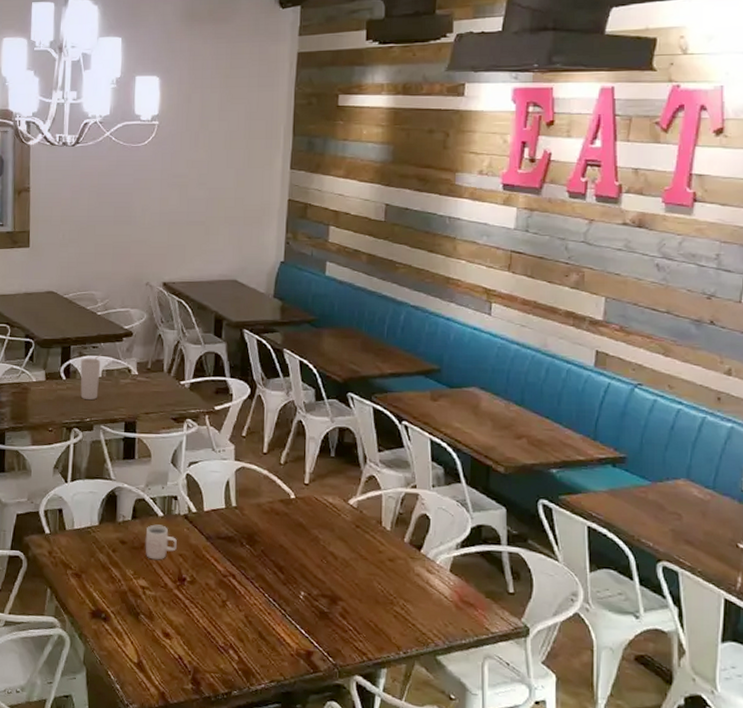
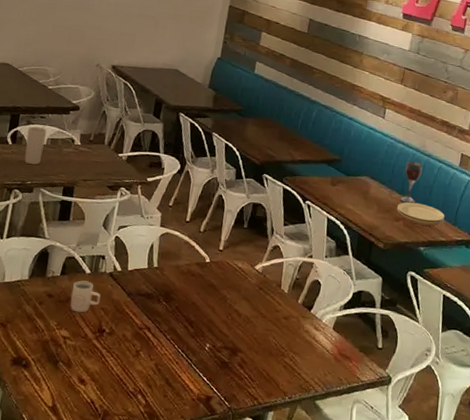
plate: none [517,414,581,443] -> present [396,202,445,226]
cup: none [520,364,547,416] -> present [400,161,423,204]

